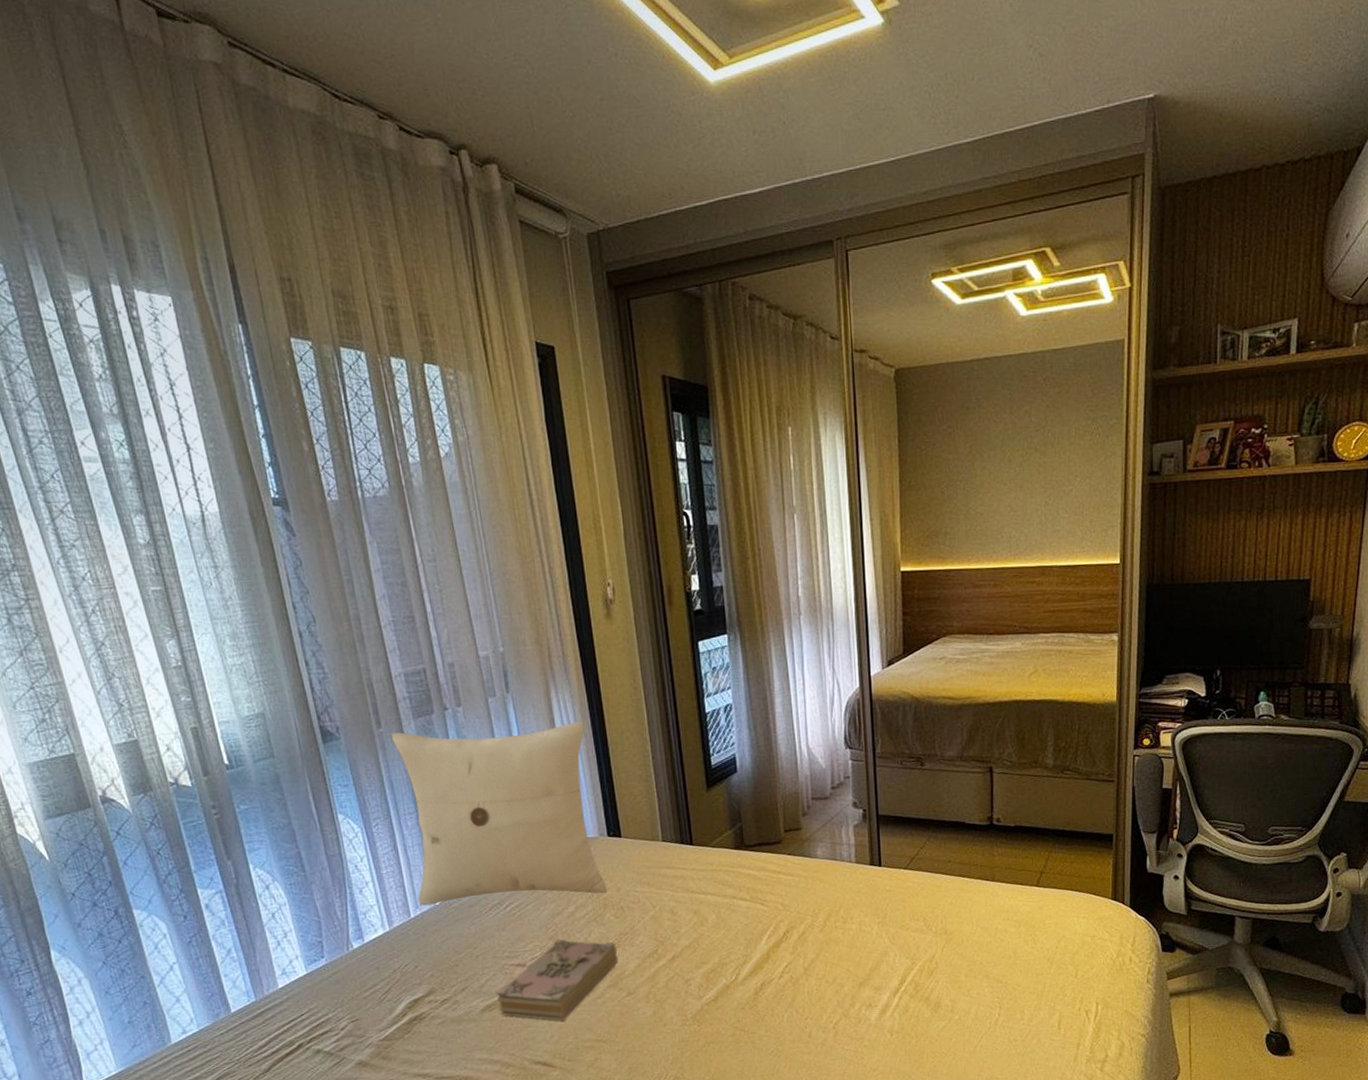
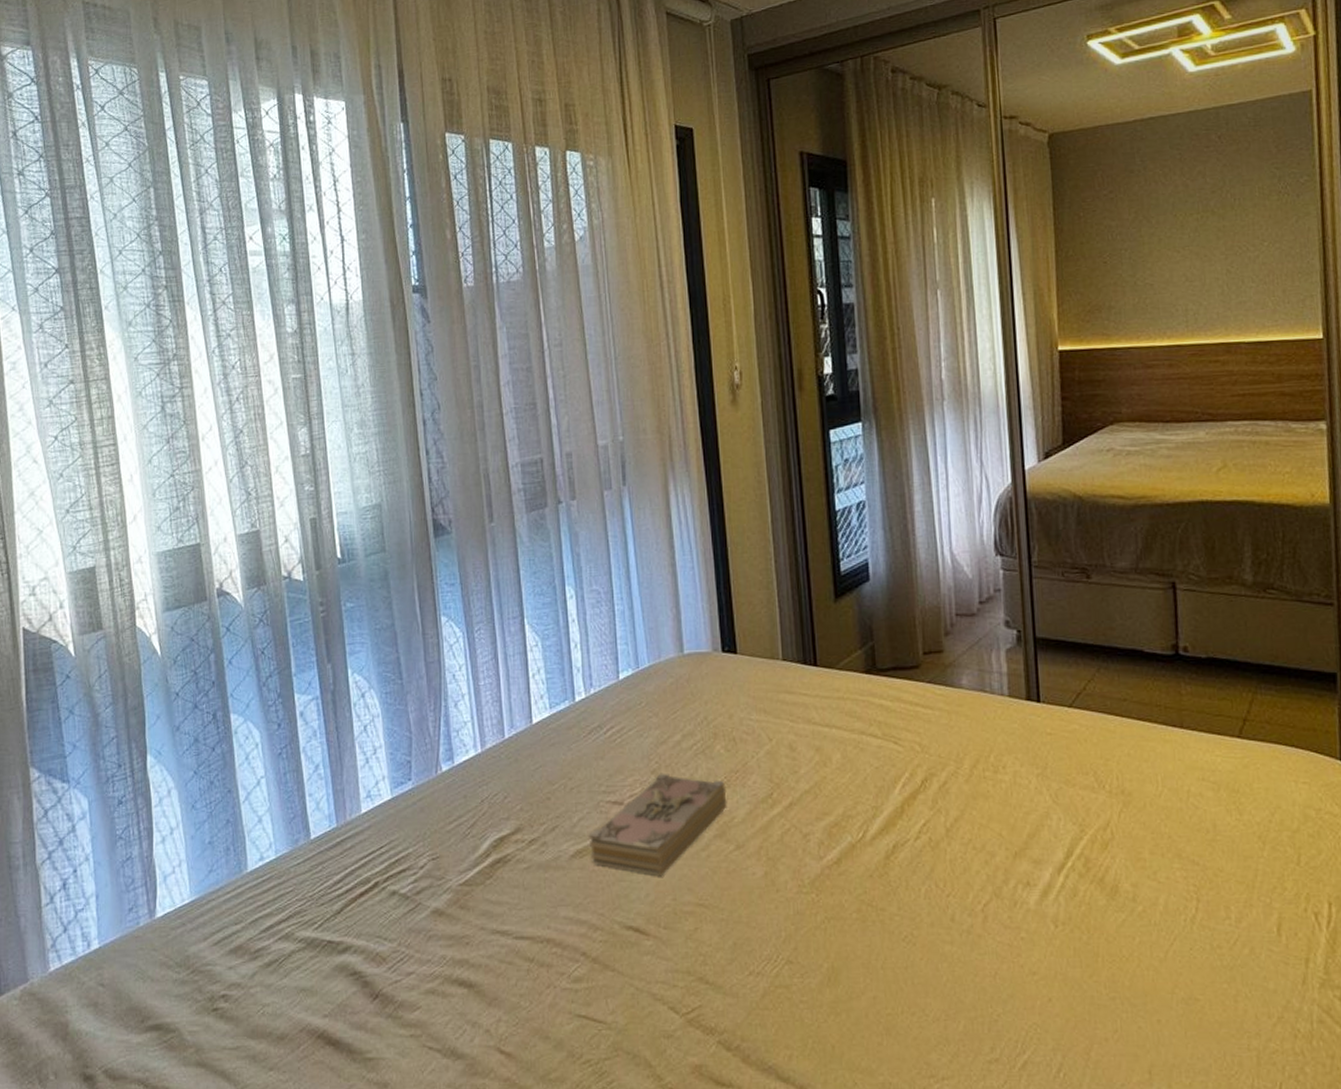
cushion: present [391,721,608,906] -> none [502,518,719,725]

